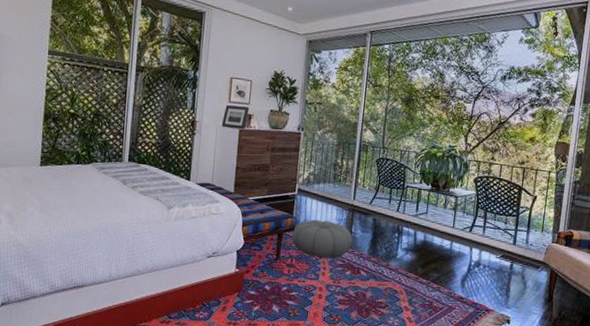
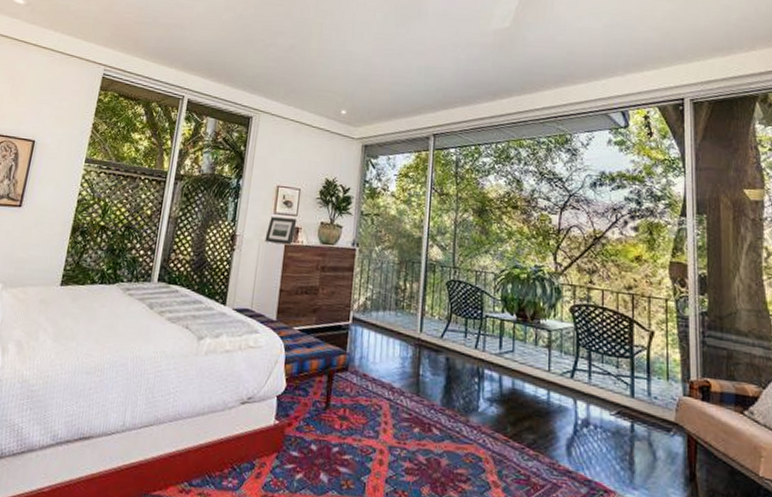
pouf: present [292,219,353,259] -> none [345,357,421,410]

